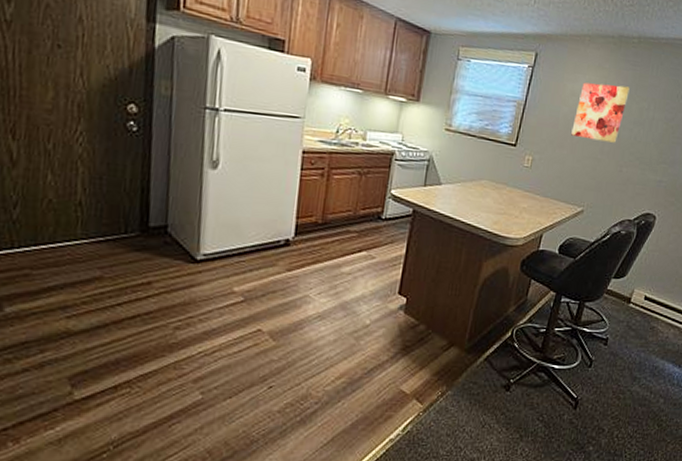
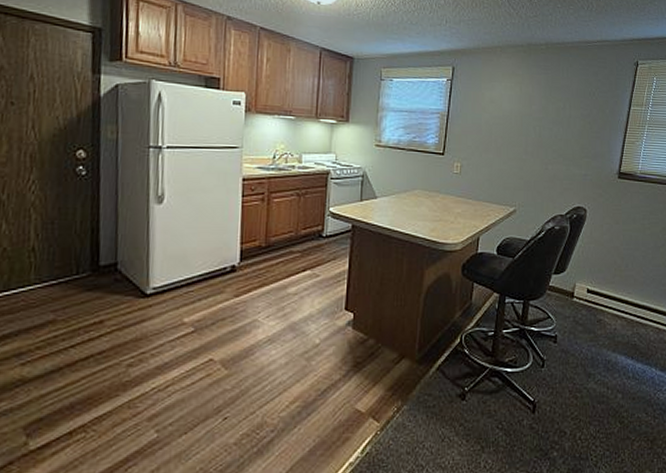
wall art: present [571,82,630,143] -> none [495,89,544,143]

